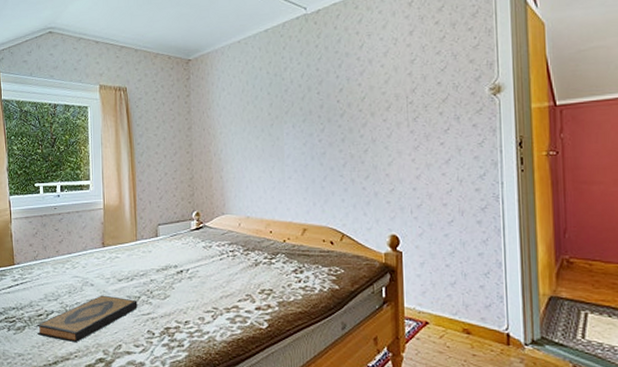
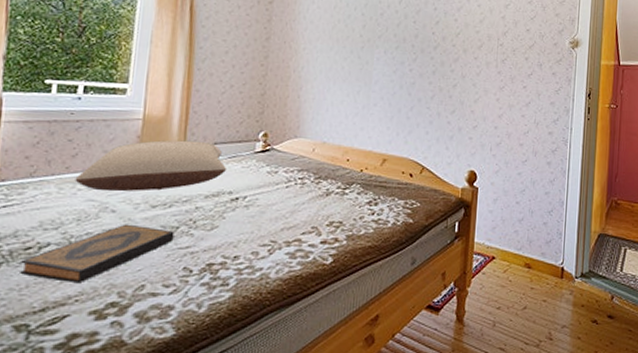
pillow: none [63,223,171,269] -> present [75,140,227,192]

